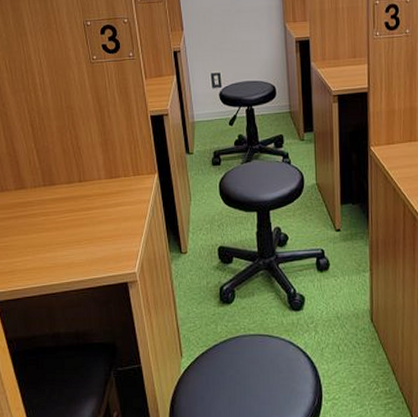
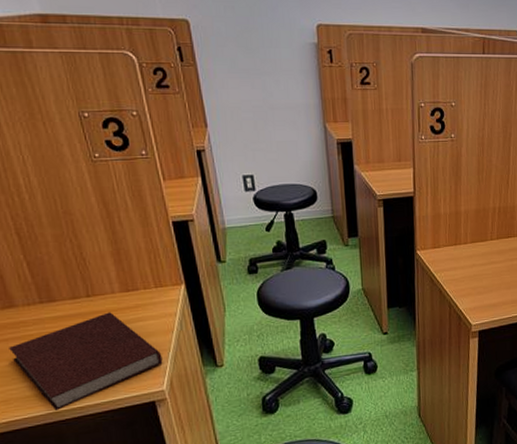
notebook: none [18,197,136,284] -> present [9,312,163,410]

